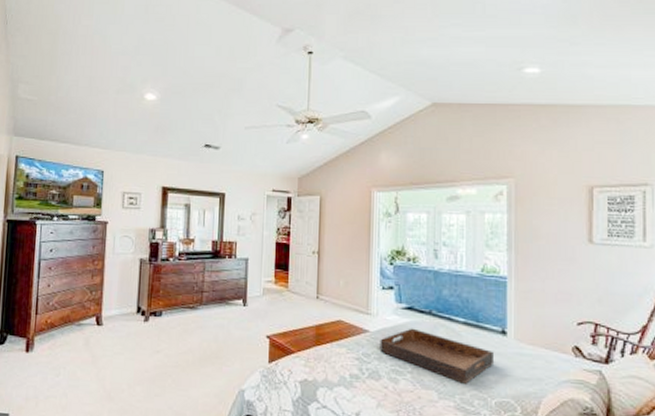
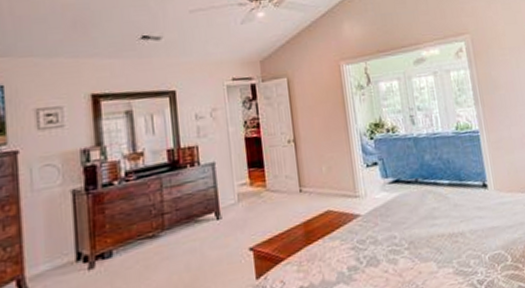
serving tray: present [379,328,493,384] -> none [372,201,481,247]

